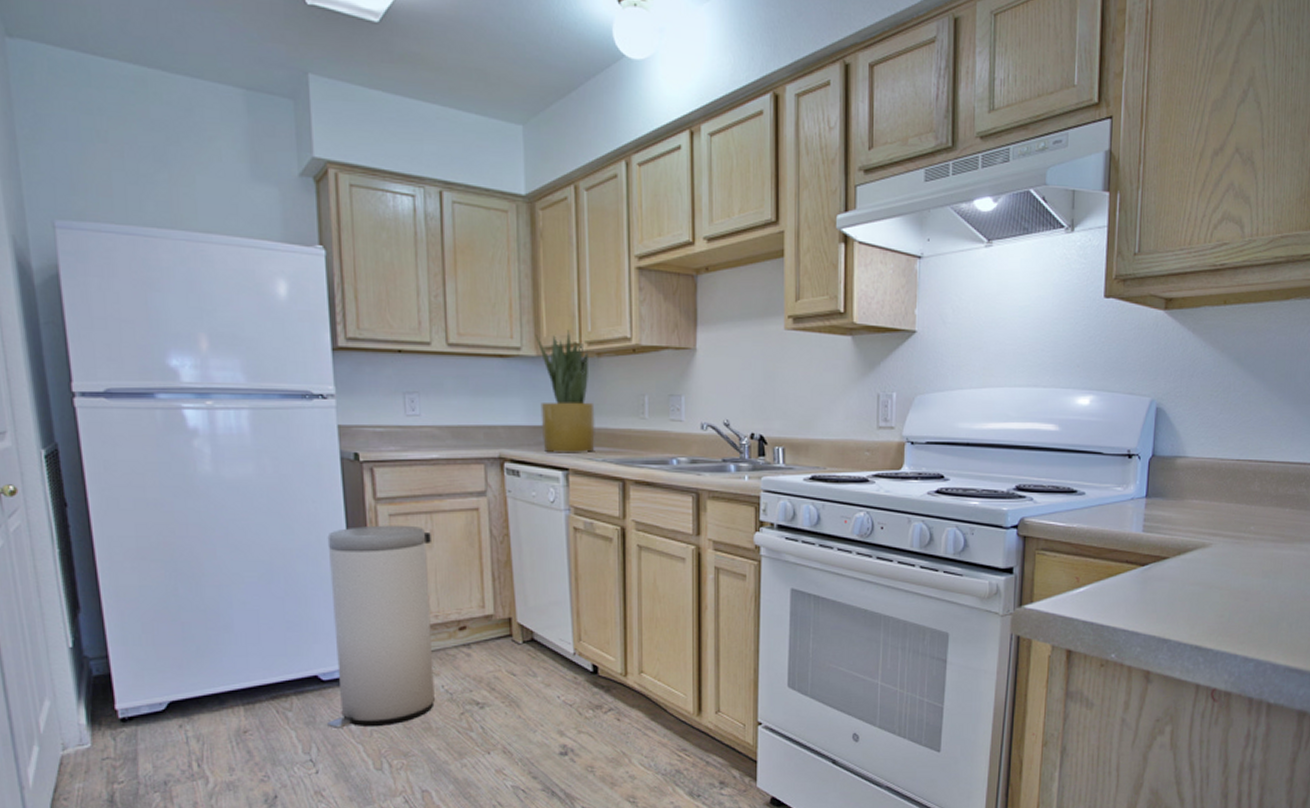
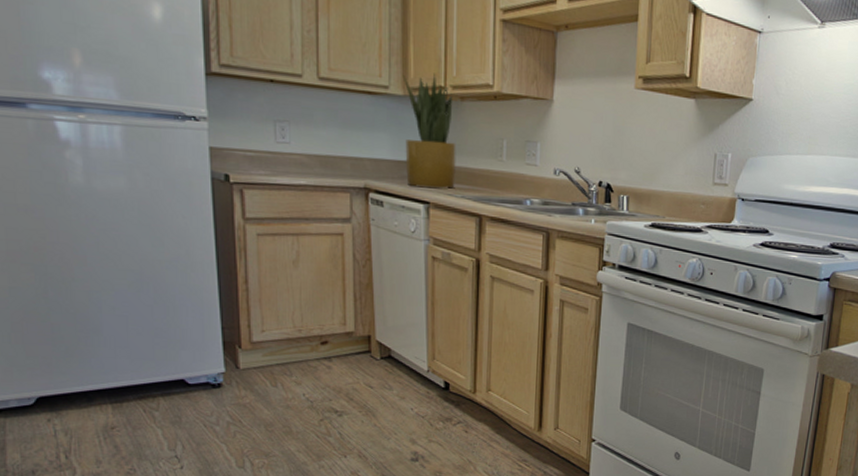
pedal bin: present [327,525,435,730] -> none [193,243,297,430]

